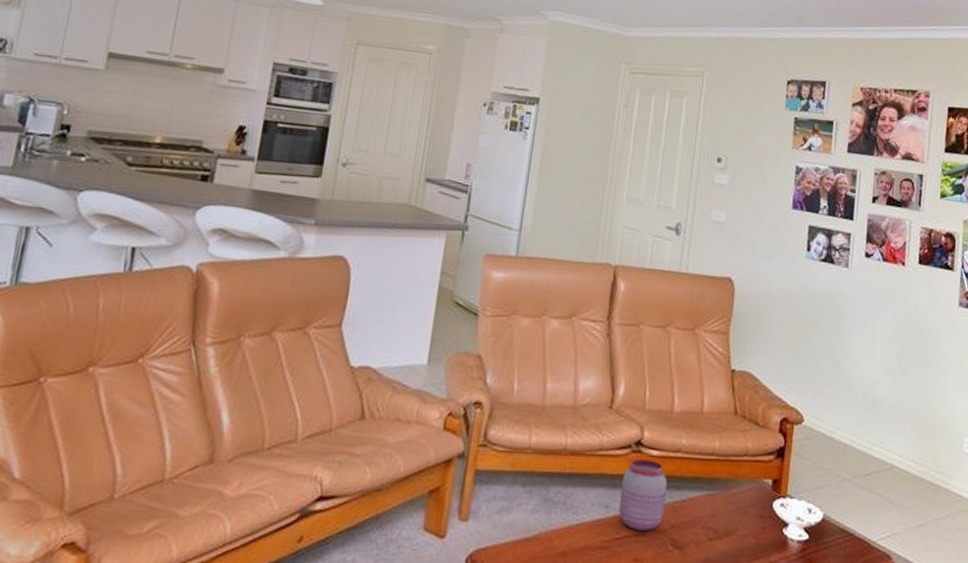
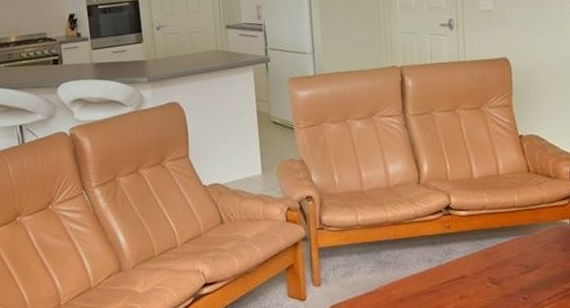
jar: present [618,459,668,532] -> none [439,219,479,275]

